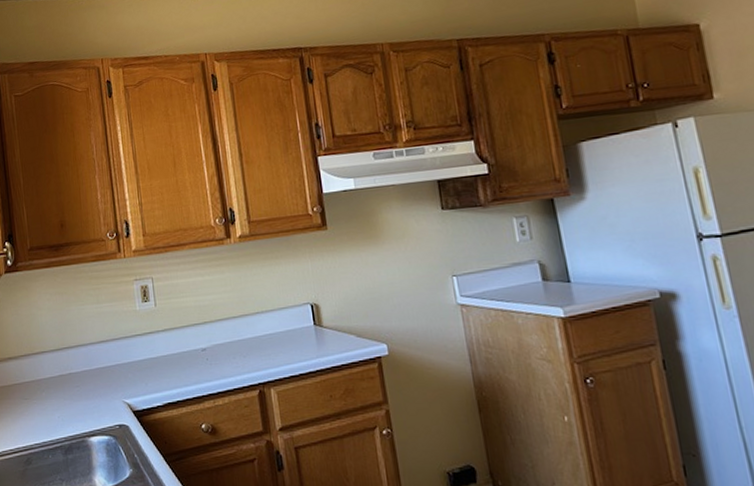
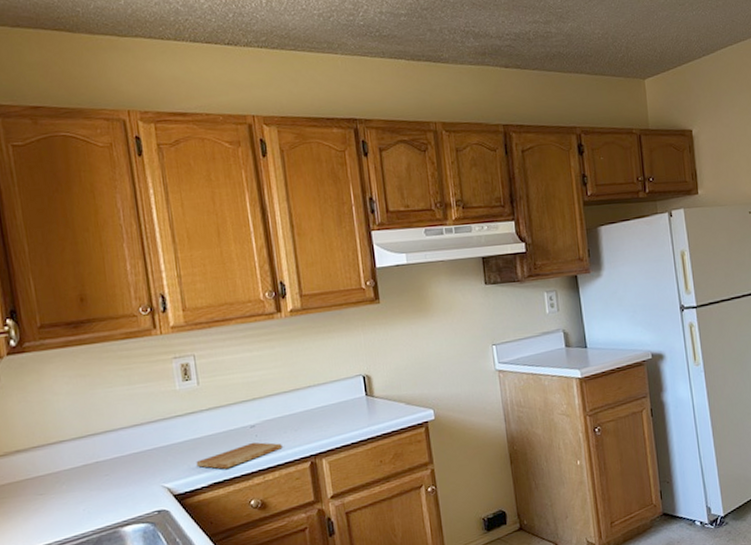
cutting board: none [153,365,232,390] -> present [196,442,283,469]

